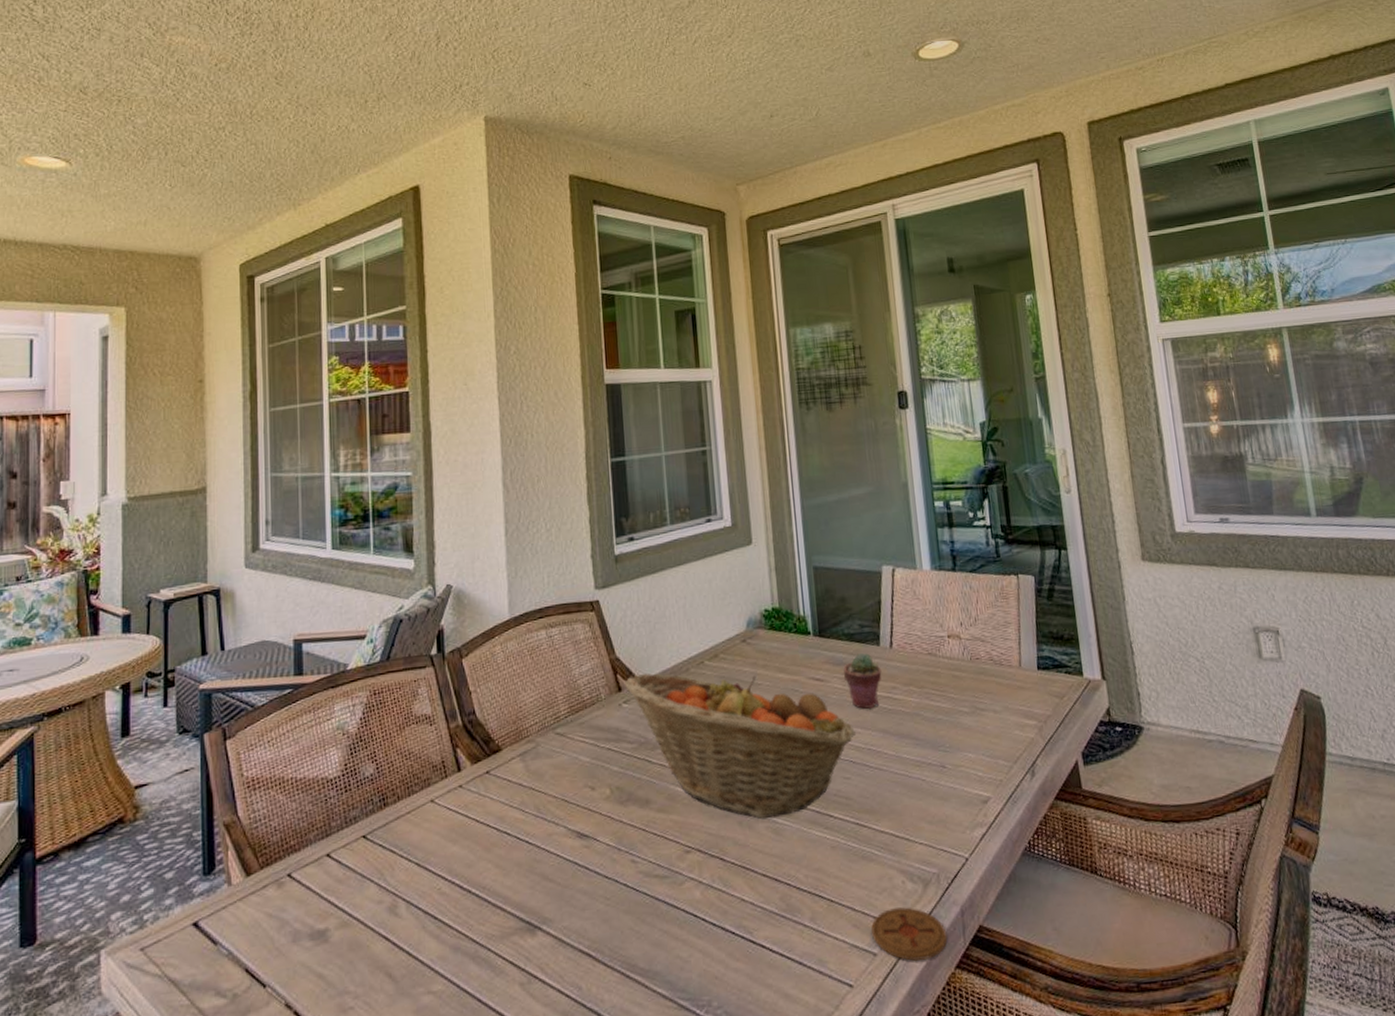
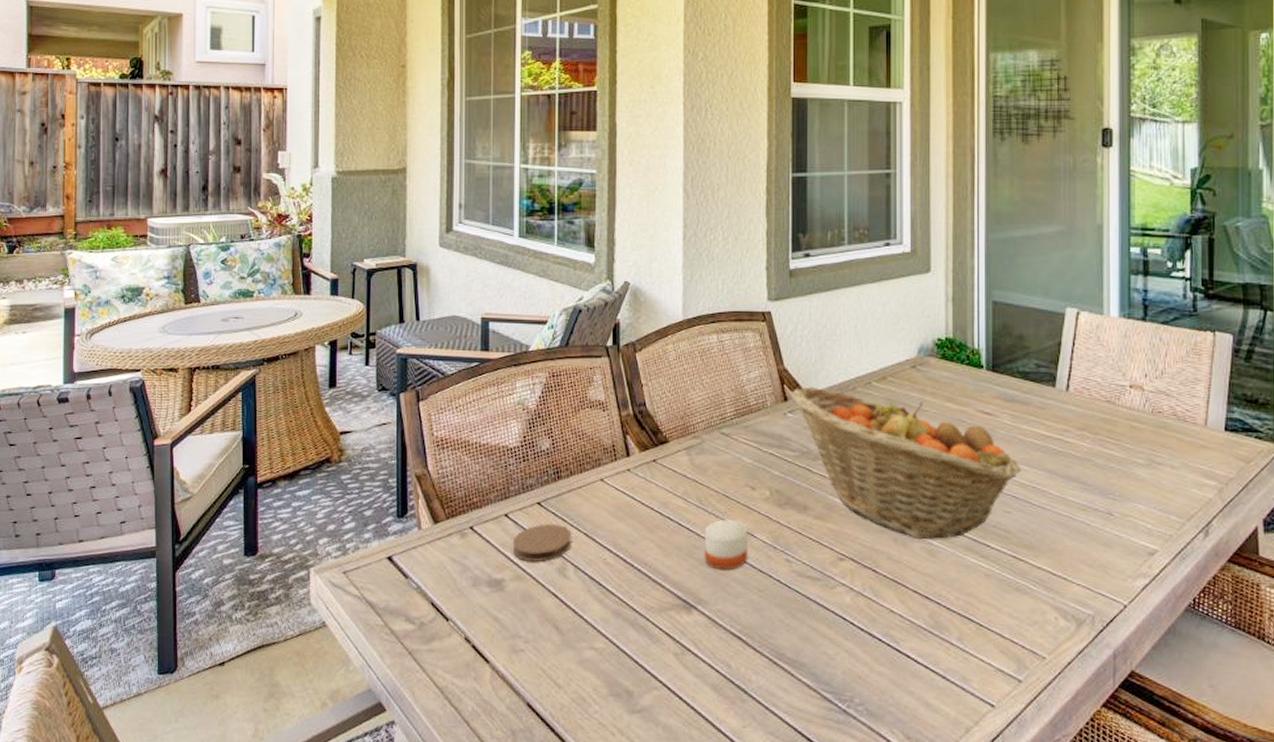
coaster: none [336,857,402,904] -> present [512,523,572,562]
candle: none [544,825,592,882] -> present [704,519,748,569]
potted succulent: present [843,653,882,709] -> none [1014,393,1055,448]
coaster: present [871,907,948,962] -> none [1019,641,1096,694]

